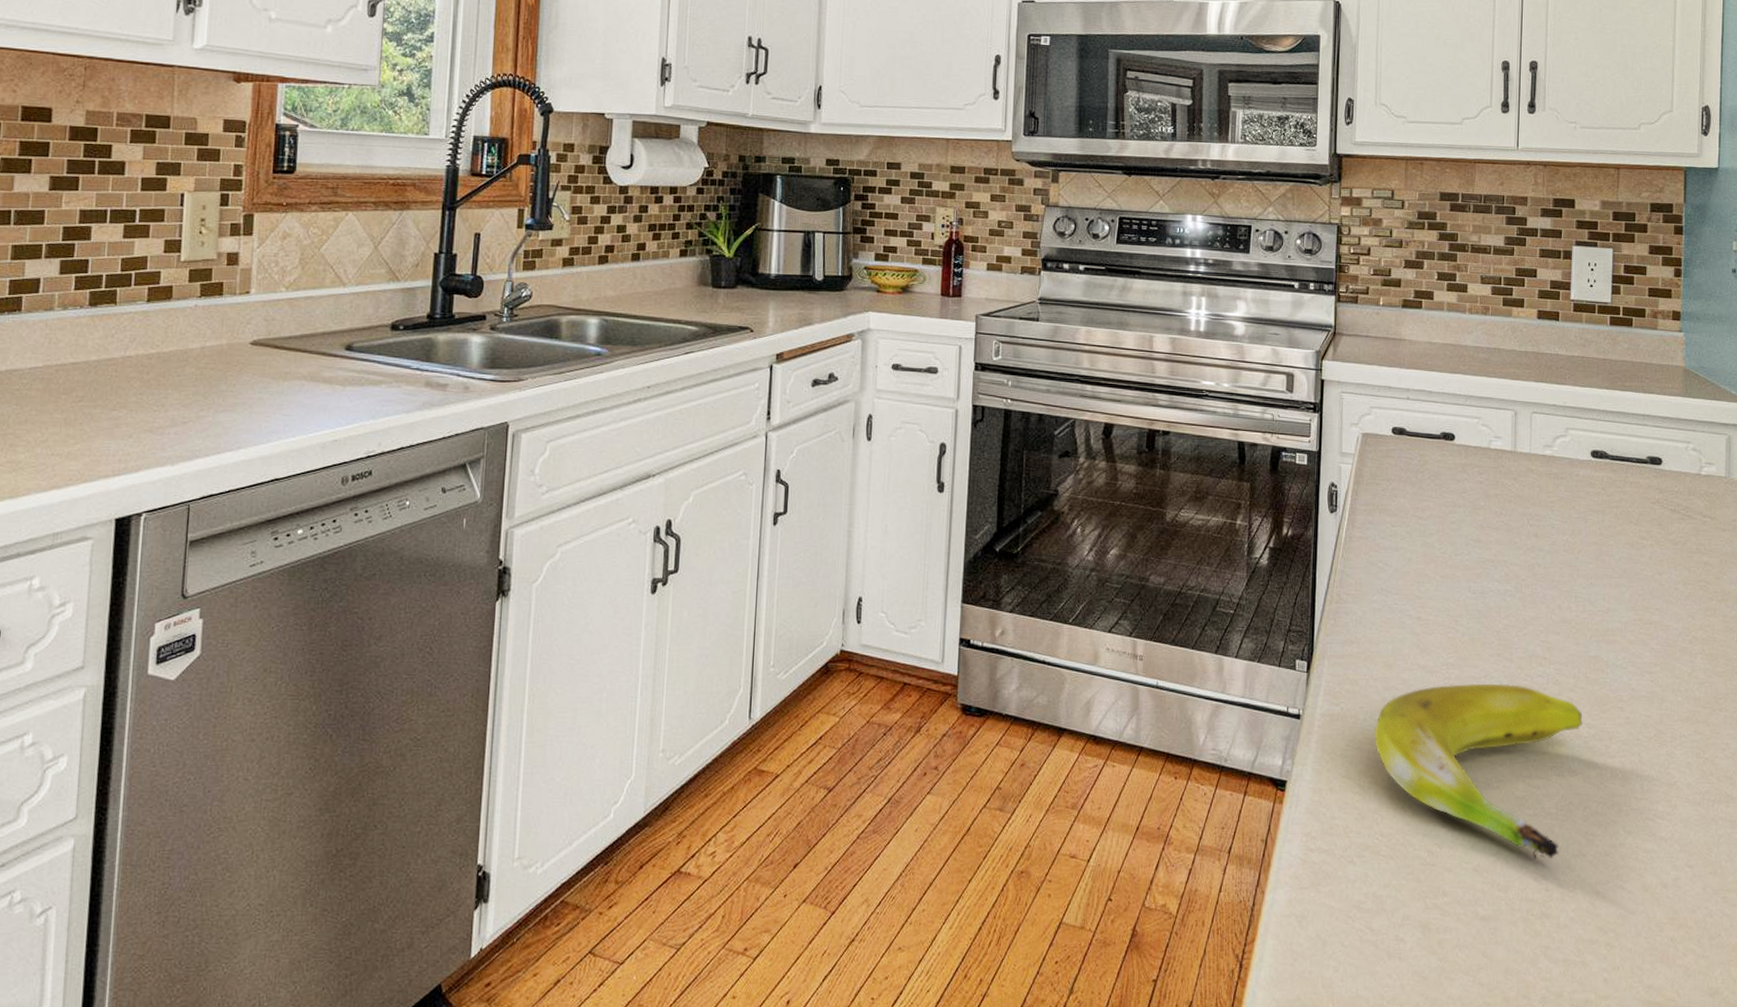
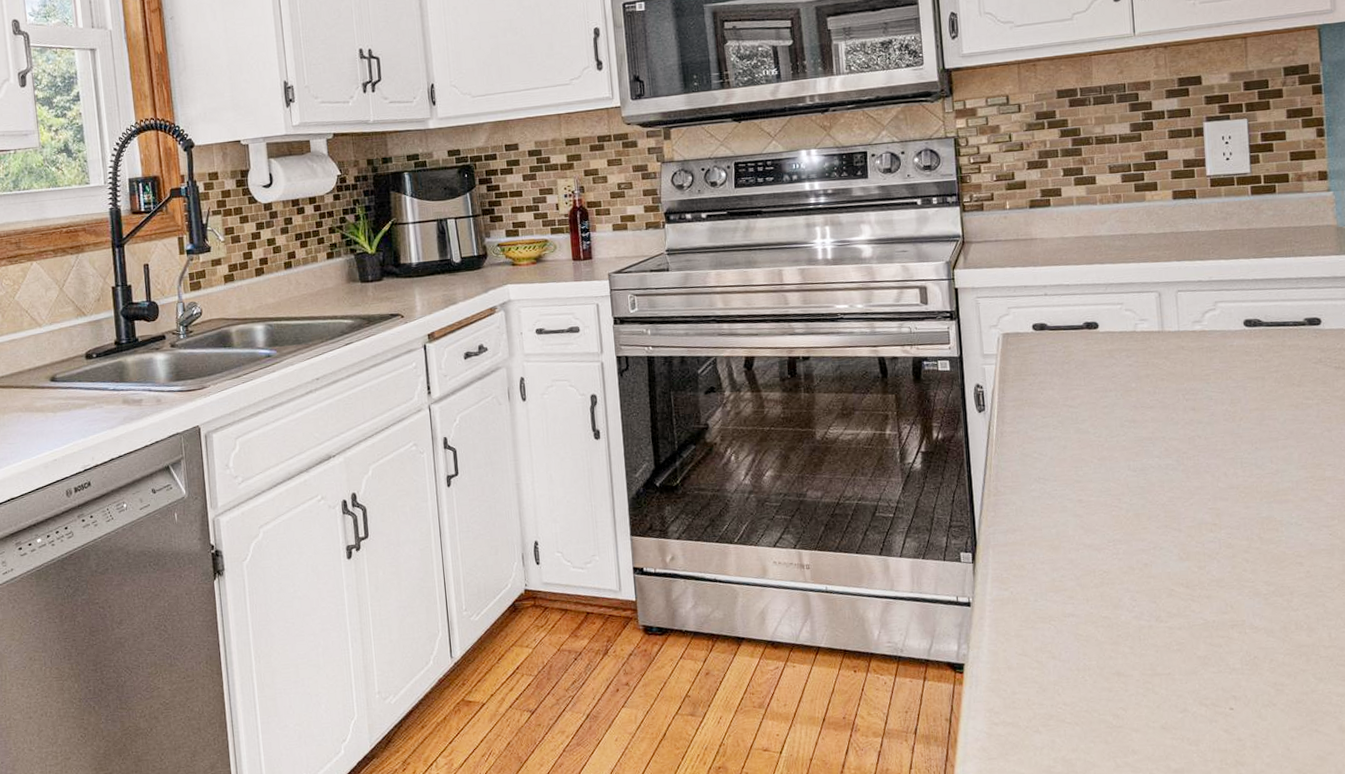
banana: present [1374,683,1583,859] -> none [1046,552,1261,713]

